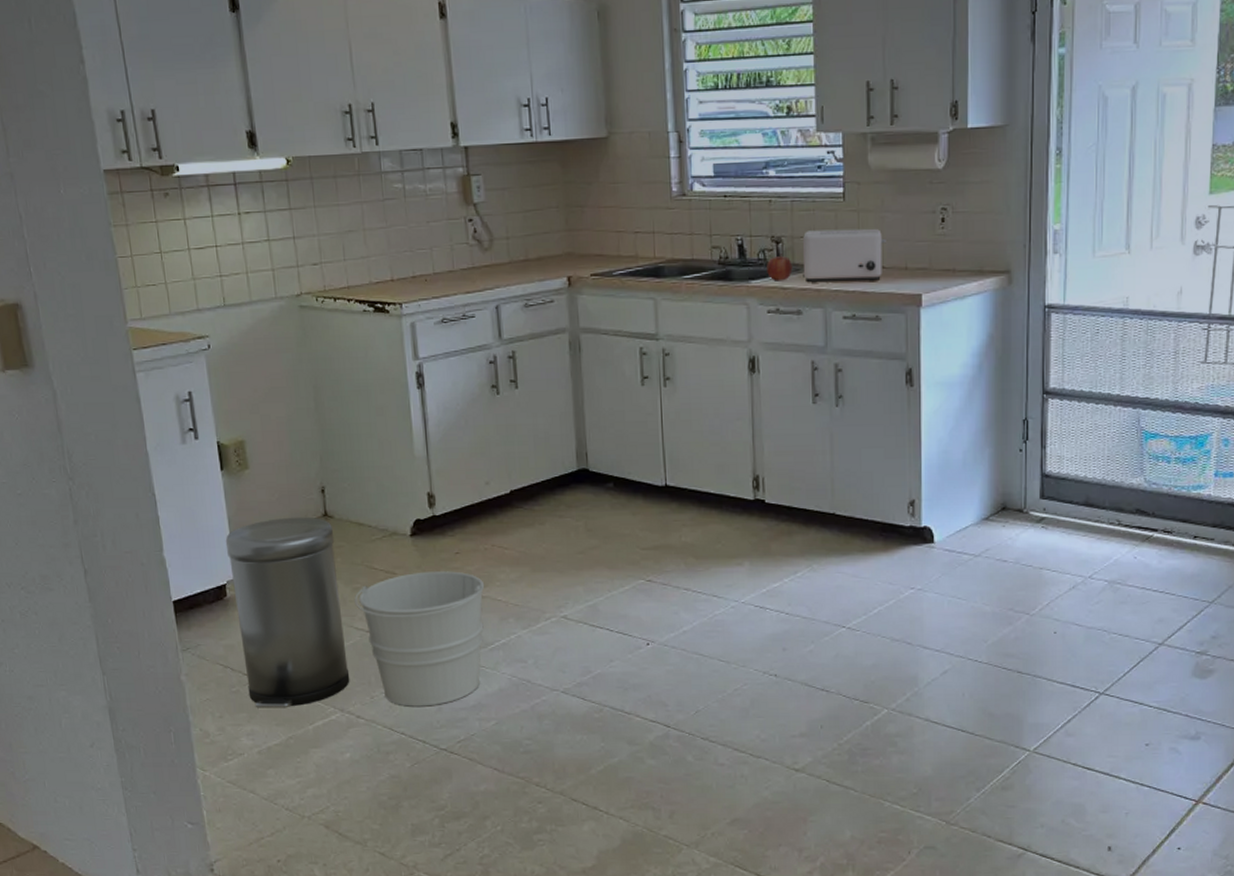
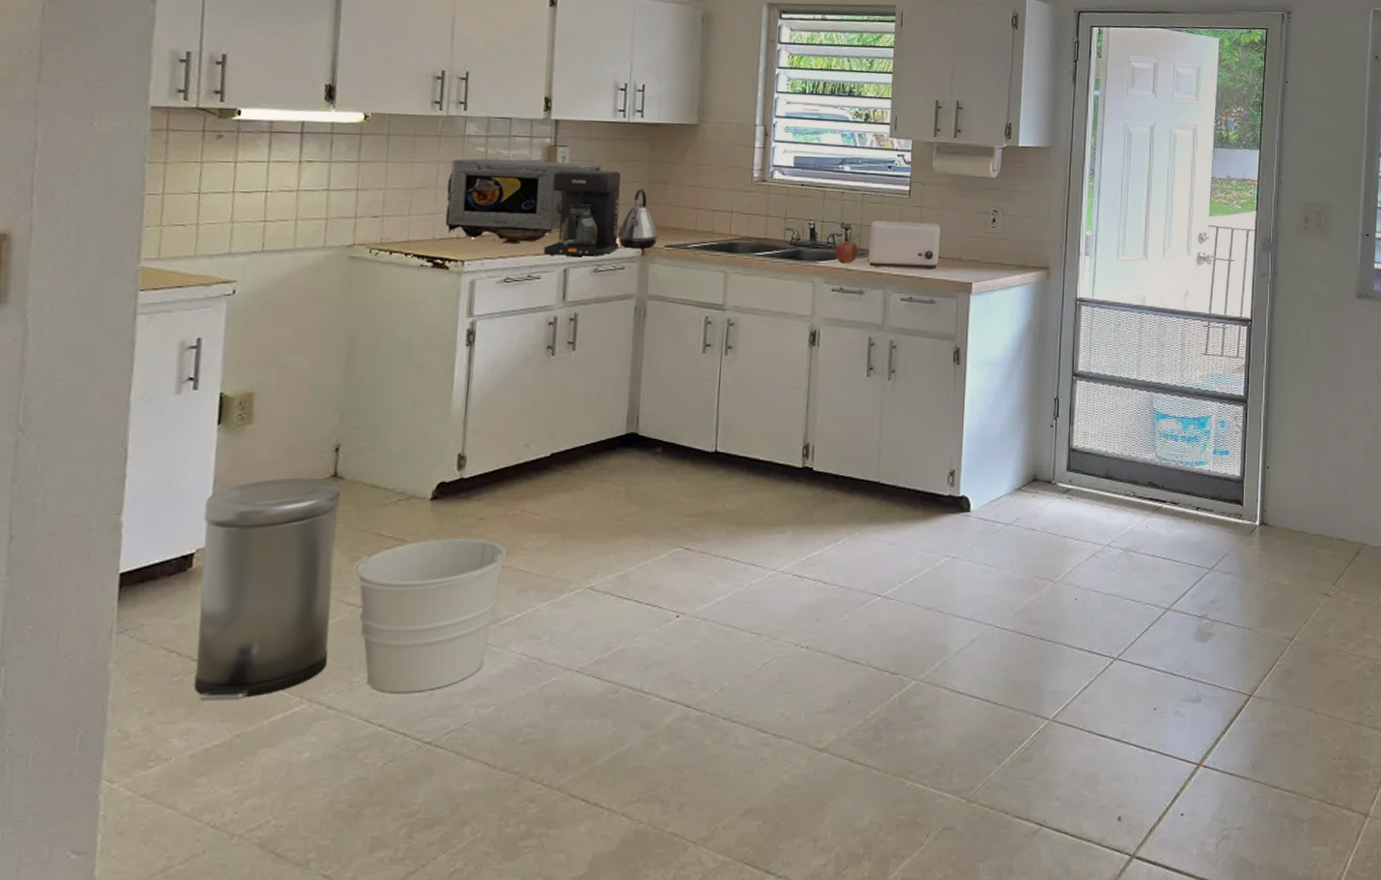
microwave: none [373,191,516,284] -> present [445,158,601,245]
coffee maker: none [471,197,545,292] -> present [543,168,622,258]
kettle: none [542,213,583,280] -> present [618,187,659,249]

